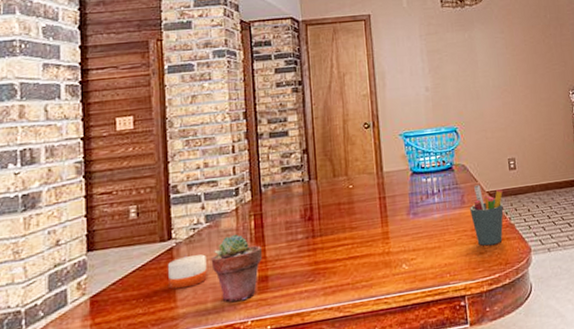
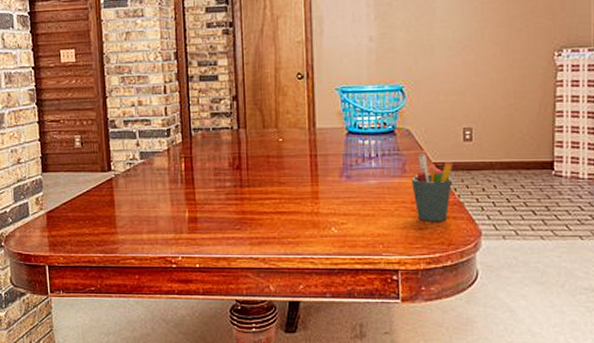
candle: present [168,254,207,290] -> none [109,187,142,217]
potted succulent: present [211,234,262,302] -> none [145,173,192,237]

